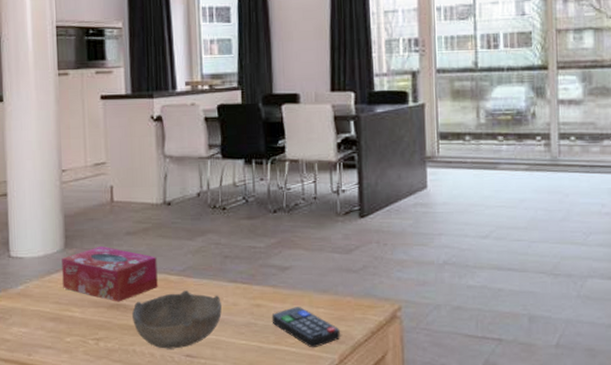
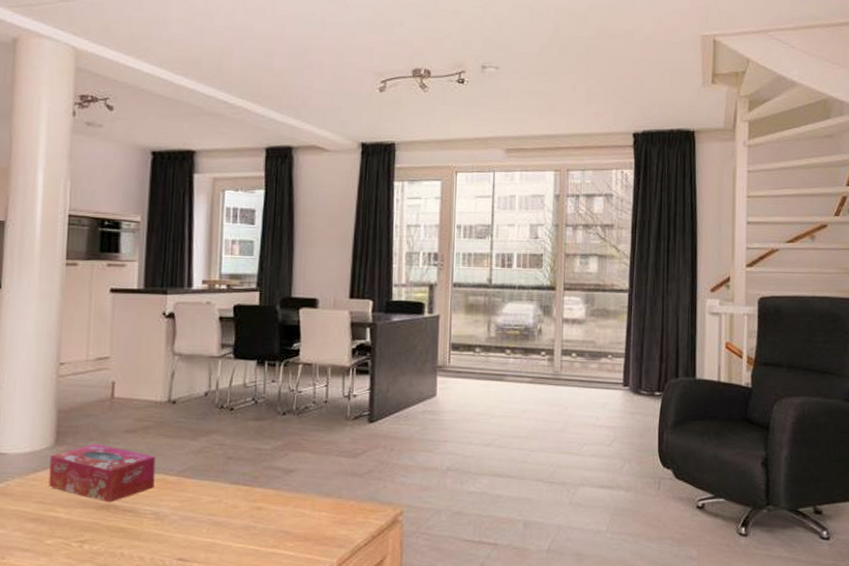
bowl: present [132,290,222,349] -> none [123,491,221,552]
remote control: present [271,307,340,348] -> none [272,510,340,552]

